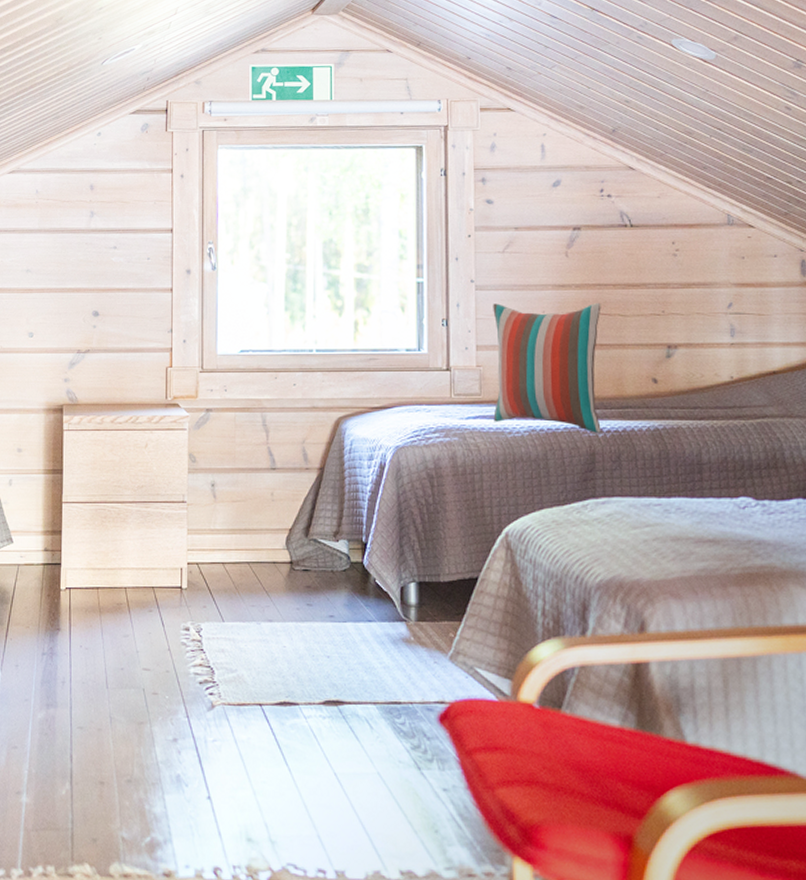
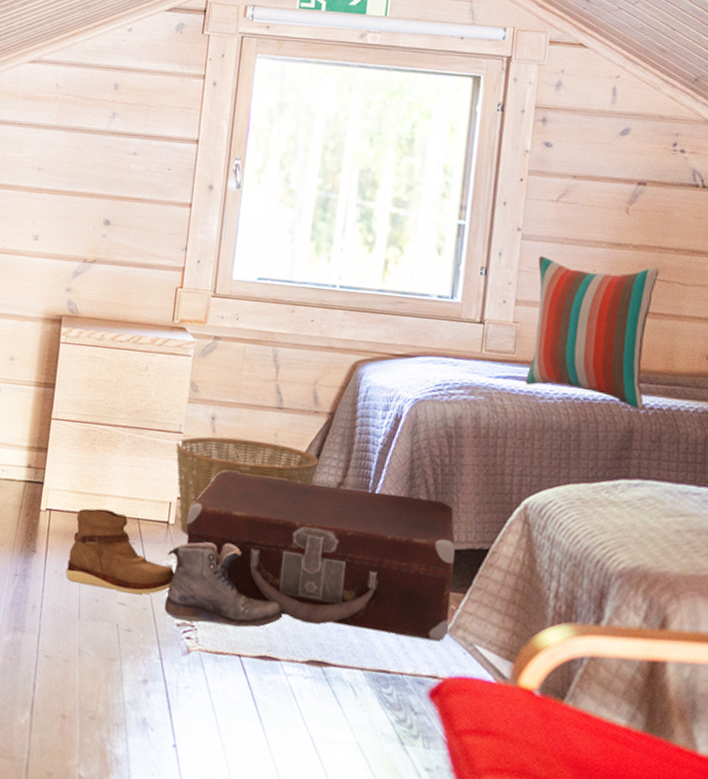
boot: none [90,582,192,659] -> present [65,508,175,595]
basket: none [181,501,314,596] -> present [175,436,319,534]
boot: none [184,601,297,678] -> present [165,542,283,627]
suitcase: none [197,533,449,668] -> present [185,471,455,641]

